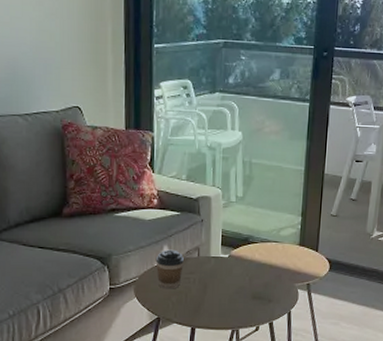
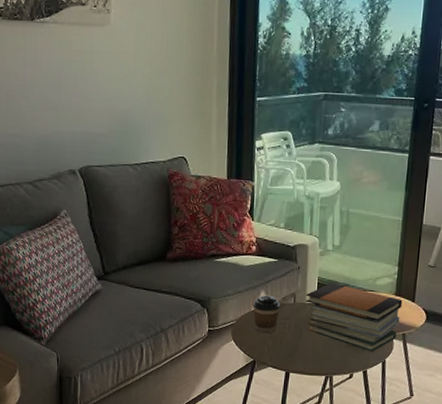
book stack: none [209,234,307,304] -> present [305,282,403,352]

